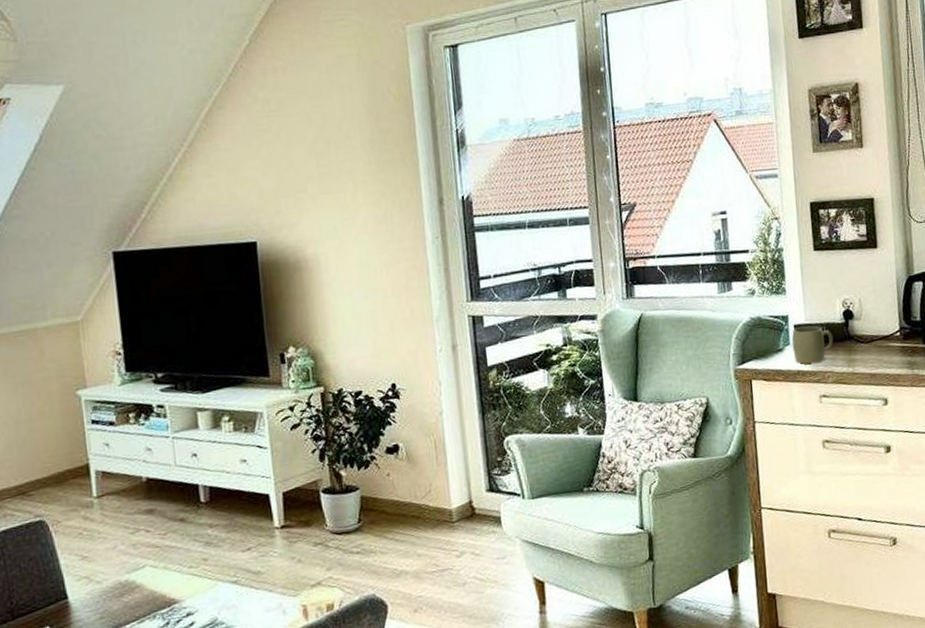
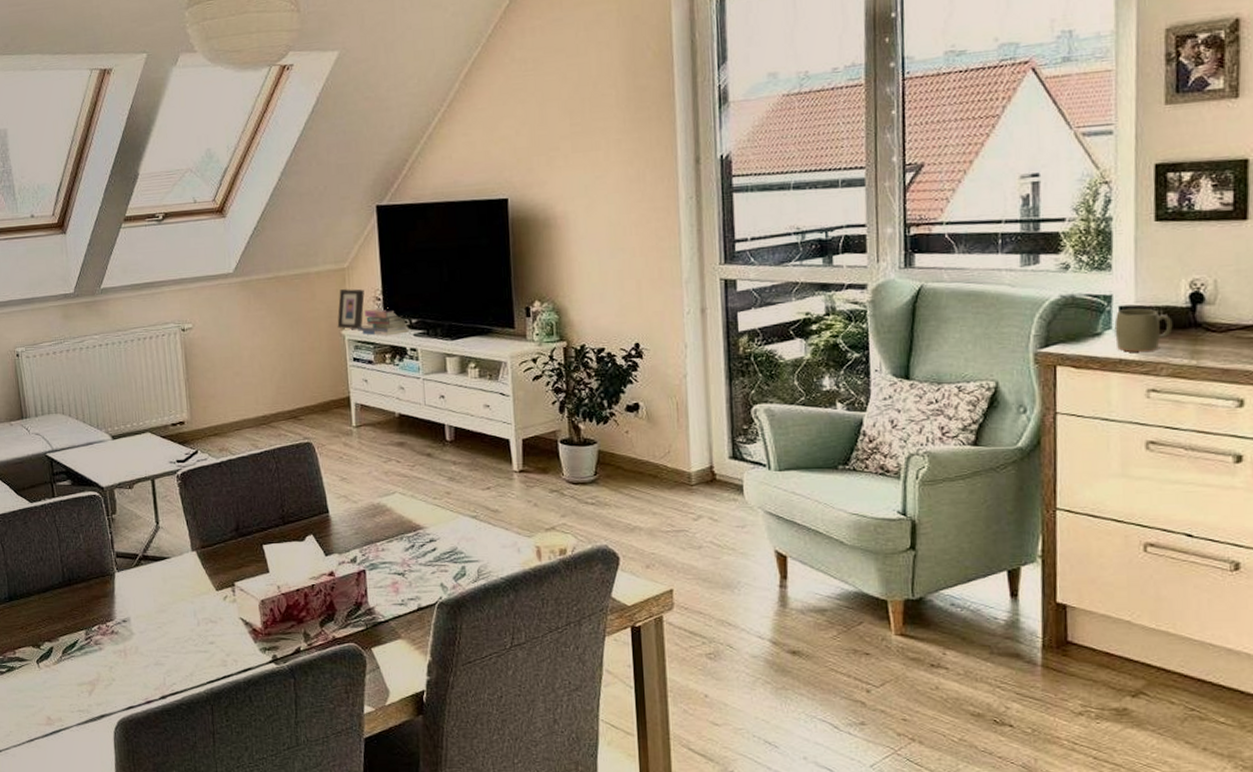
picture frame: none [71,344,103,389] -> present [337,289,365,330]
books: none [96,362,155,394] -> present [358,307,409,336]

